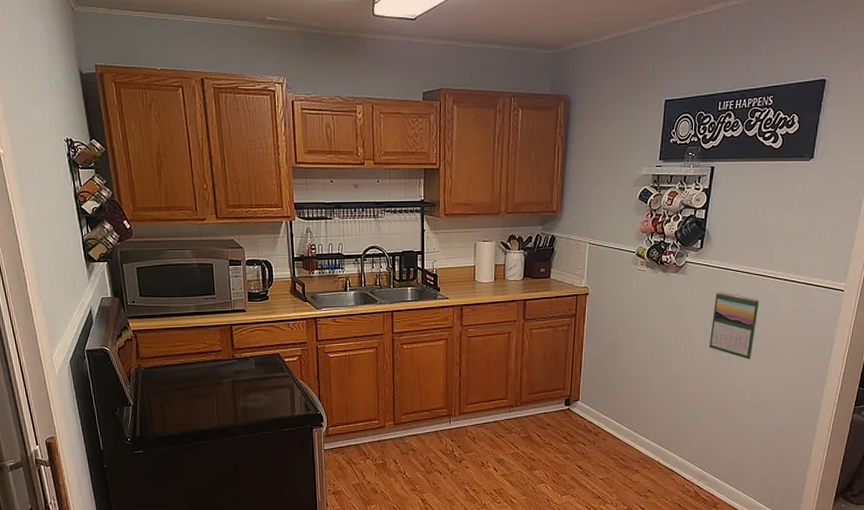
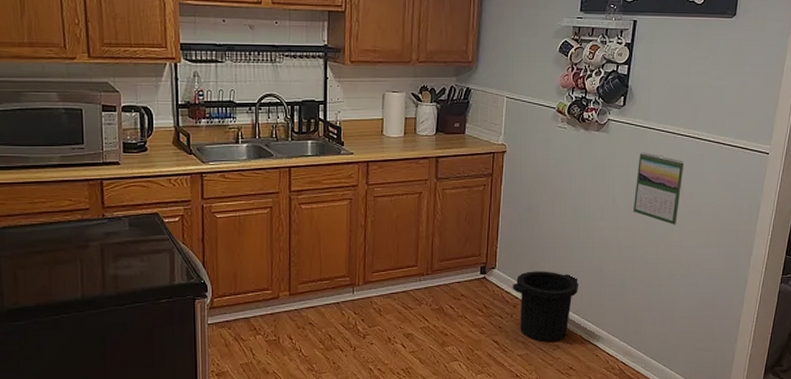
trash can: none [595,403,656,467] -> present [513,271,578,342]

